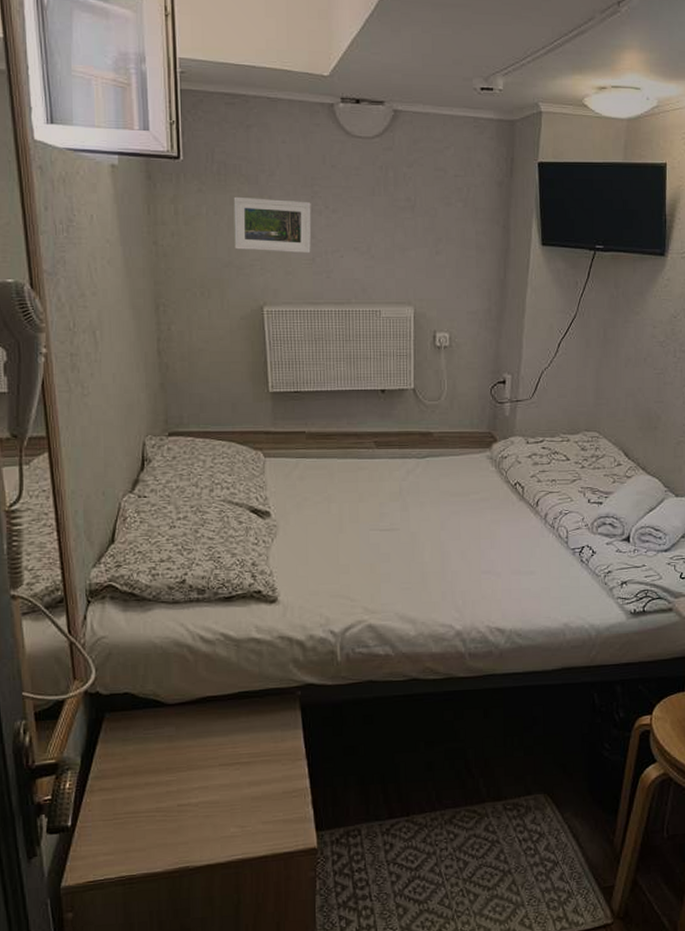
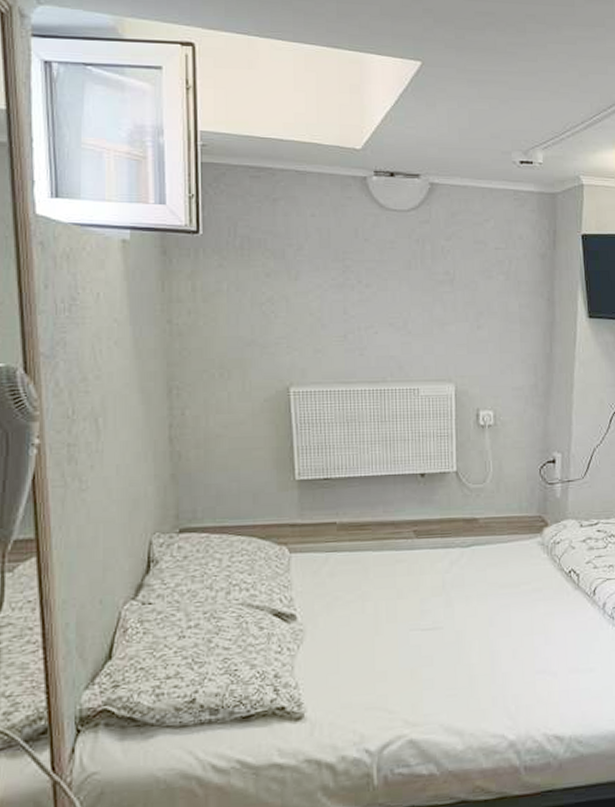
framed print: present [233,196,312,254] -> none [258,271,343,331]

